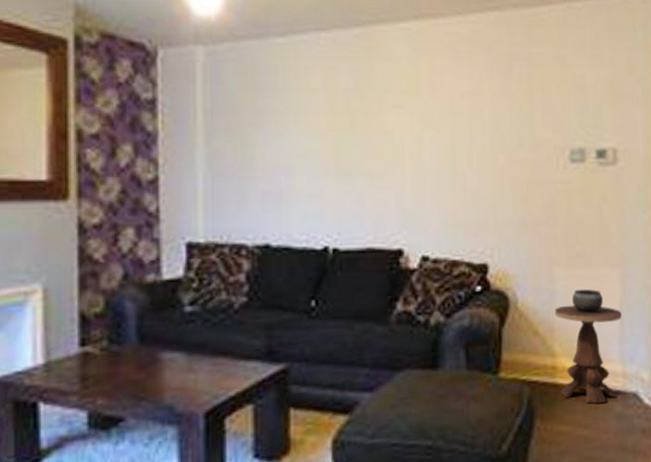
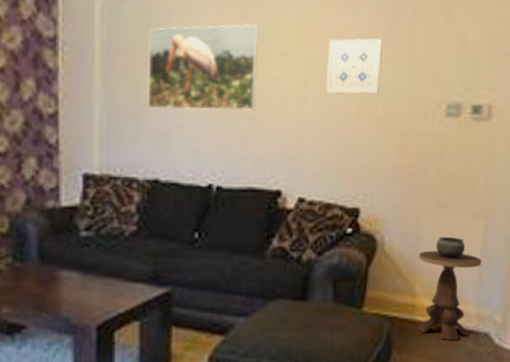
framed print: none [254,77,372,169] -> present [147,24,259,111]
wall art: none [443,85,500,145] -> present [325,38,383,95]

